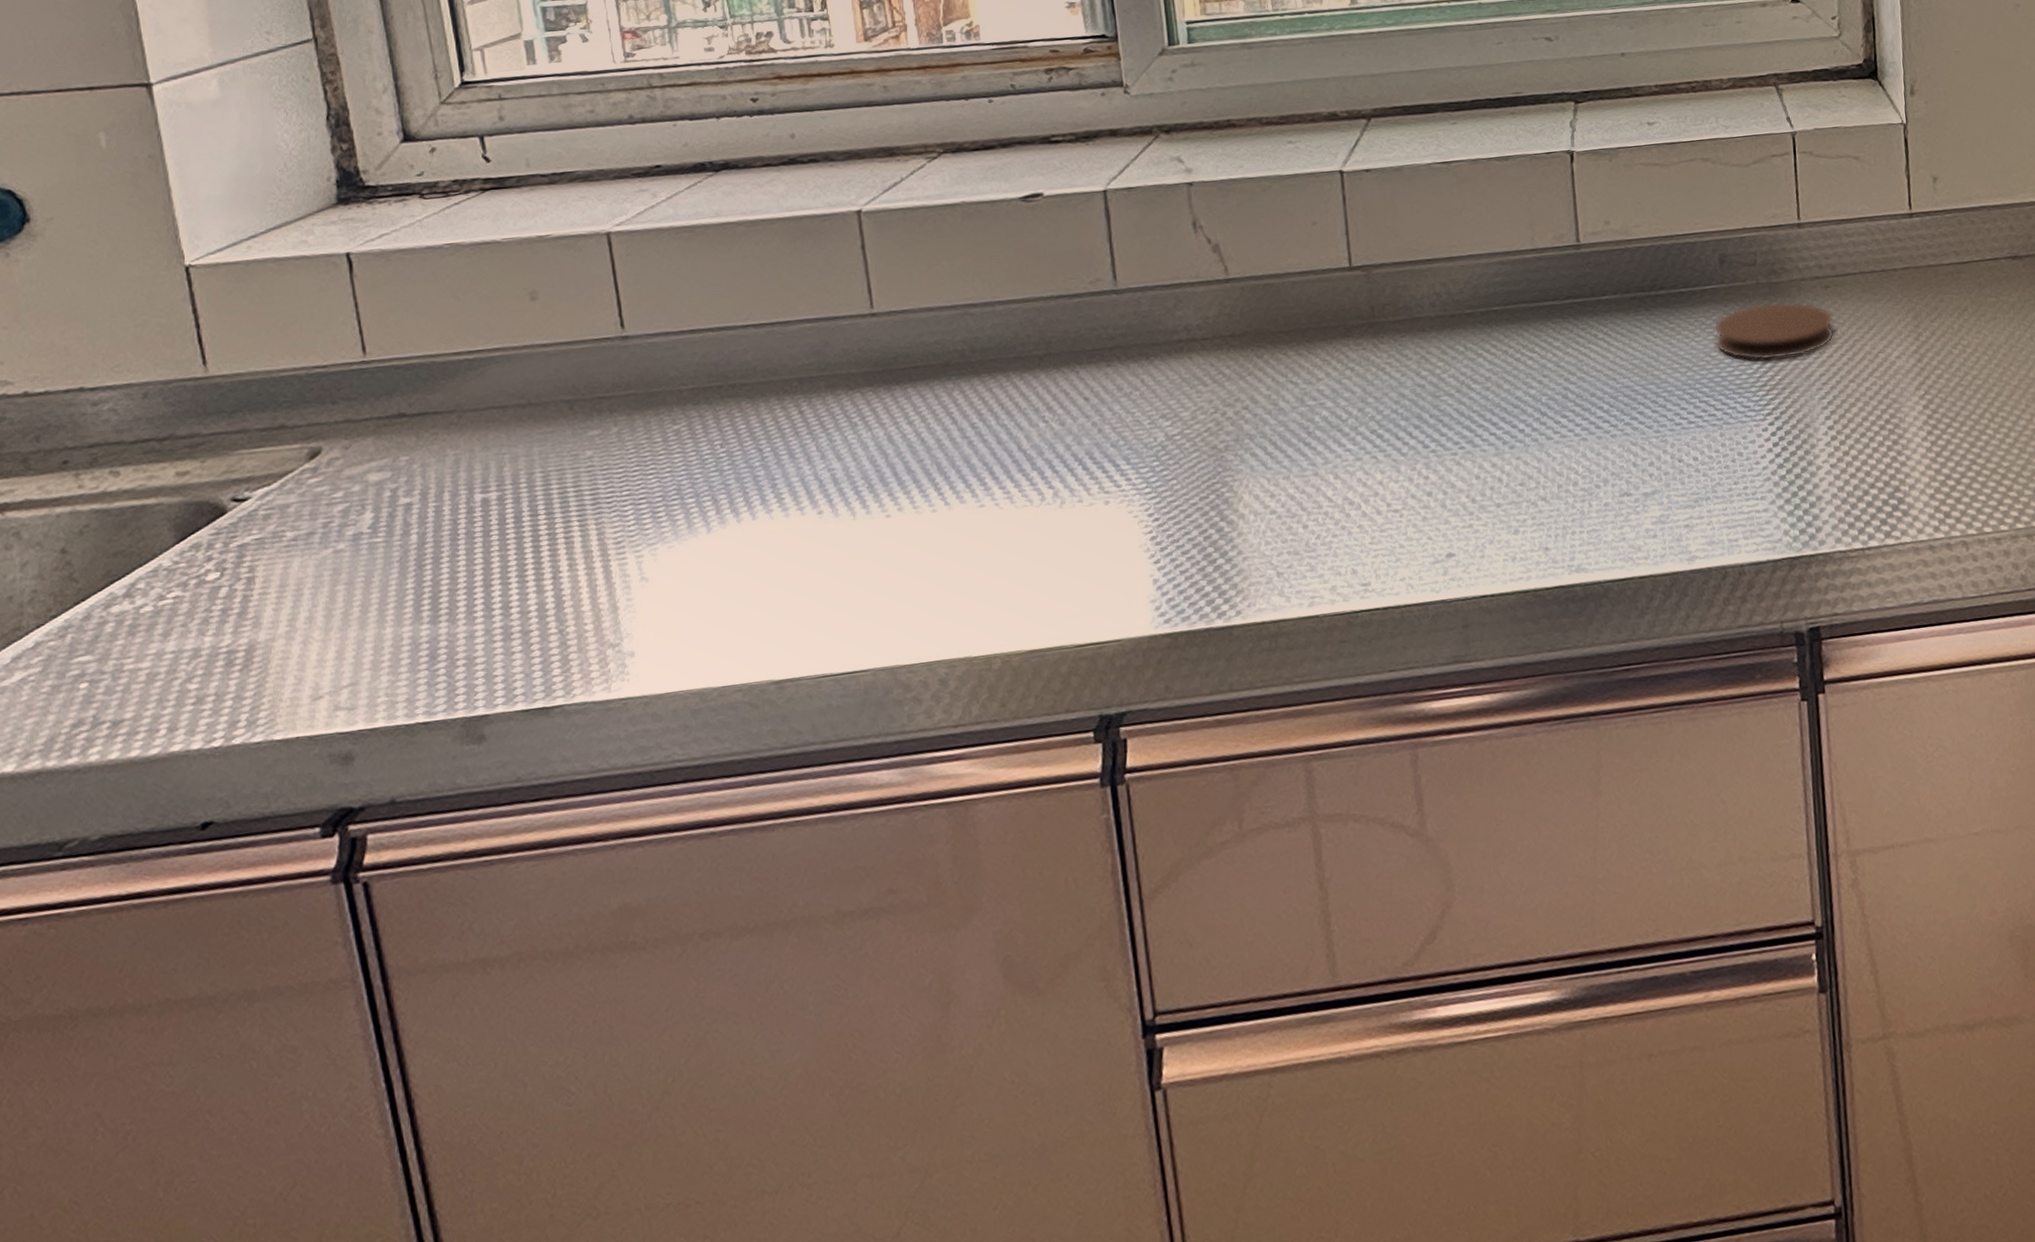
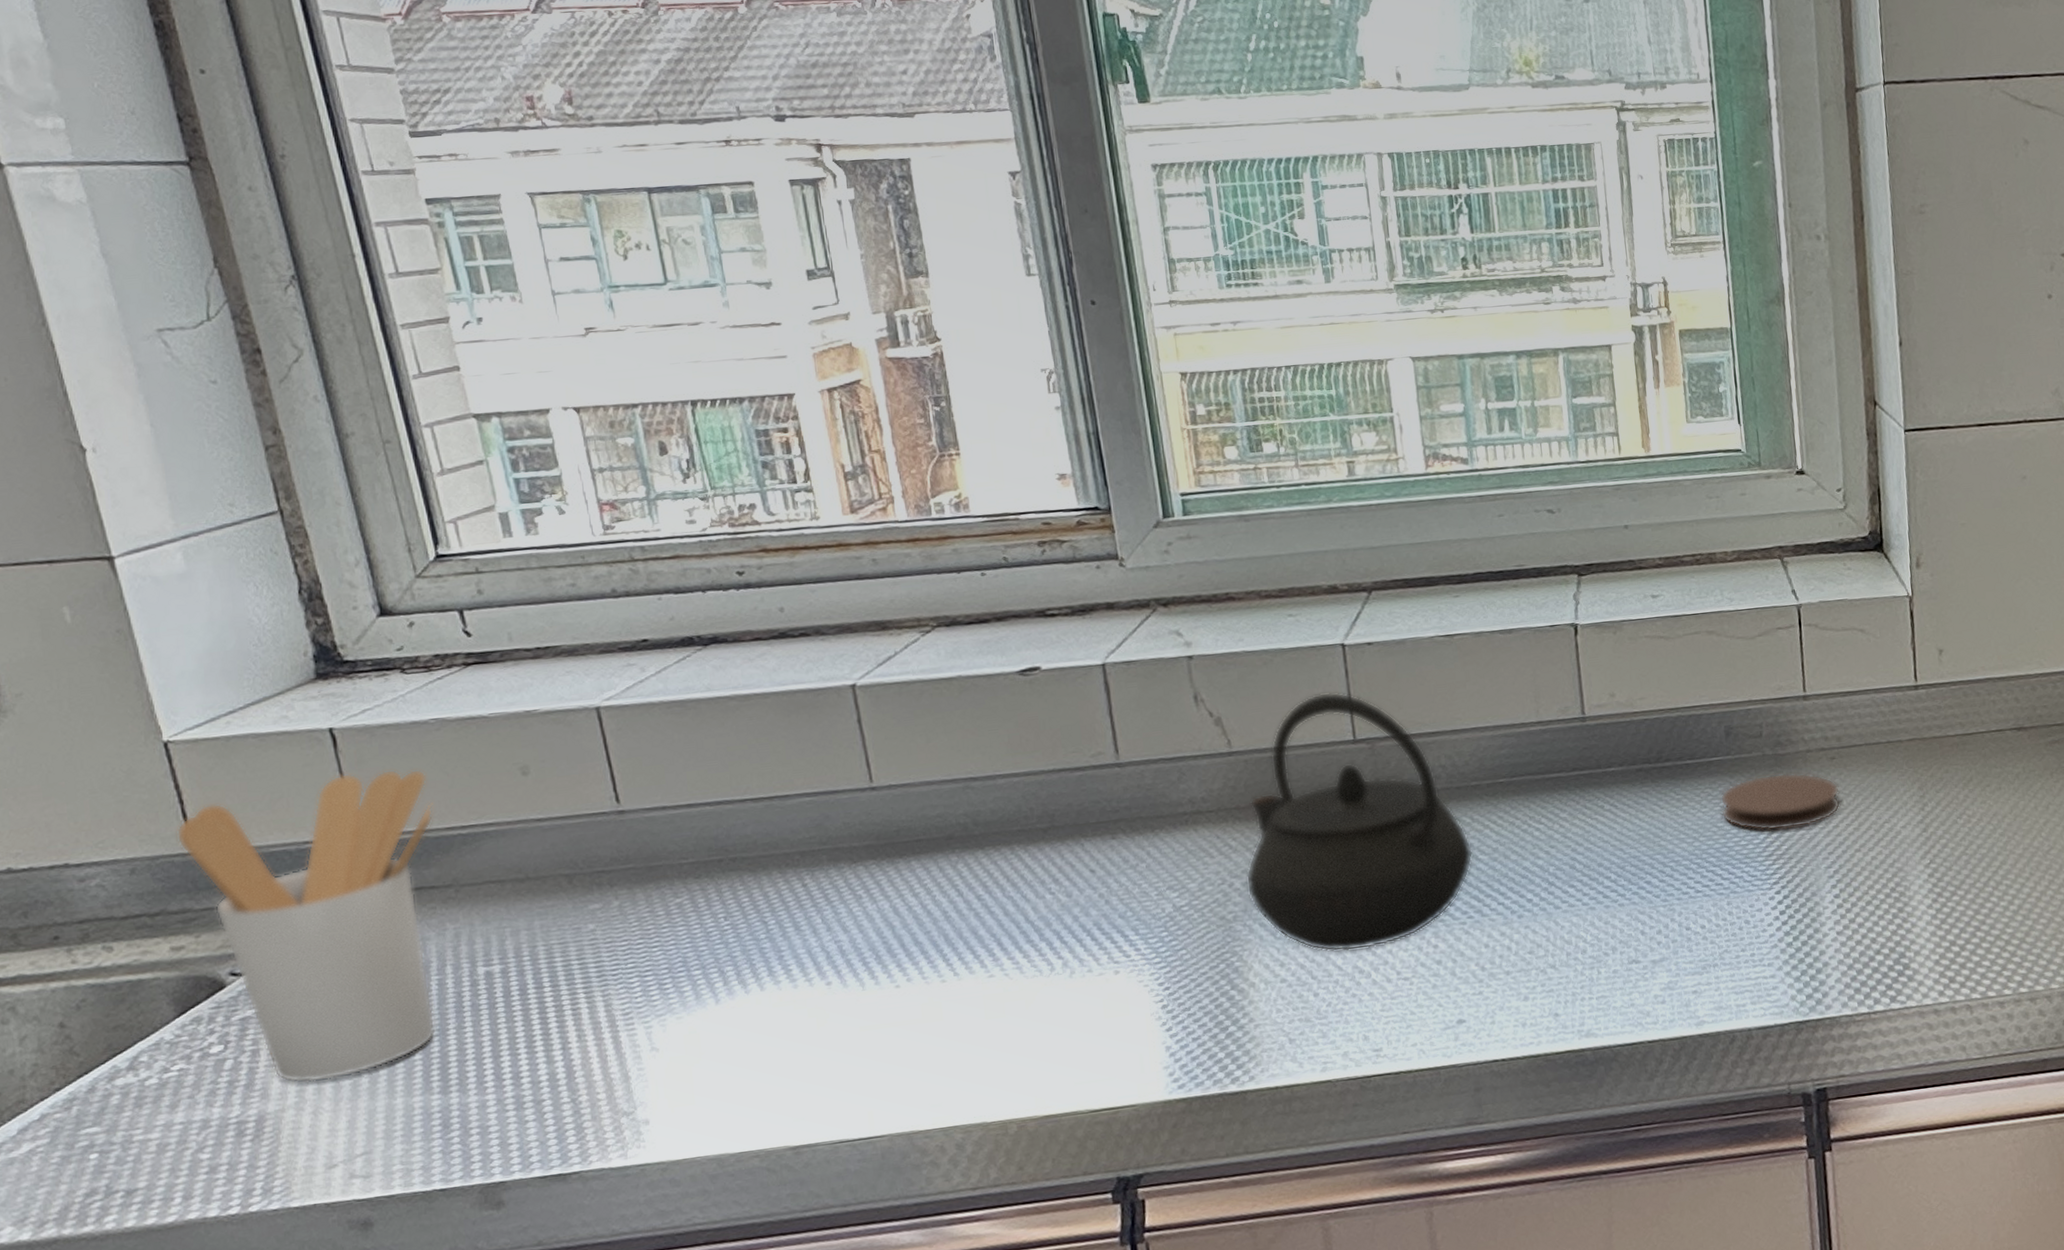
utensil holder: none [190,293,442,612] -> present [176,768,436,1084]
kettle: none [1238,218,1466,483] -> present [1245,691,1474,952]

